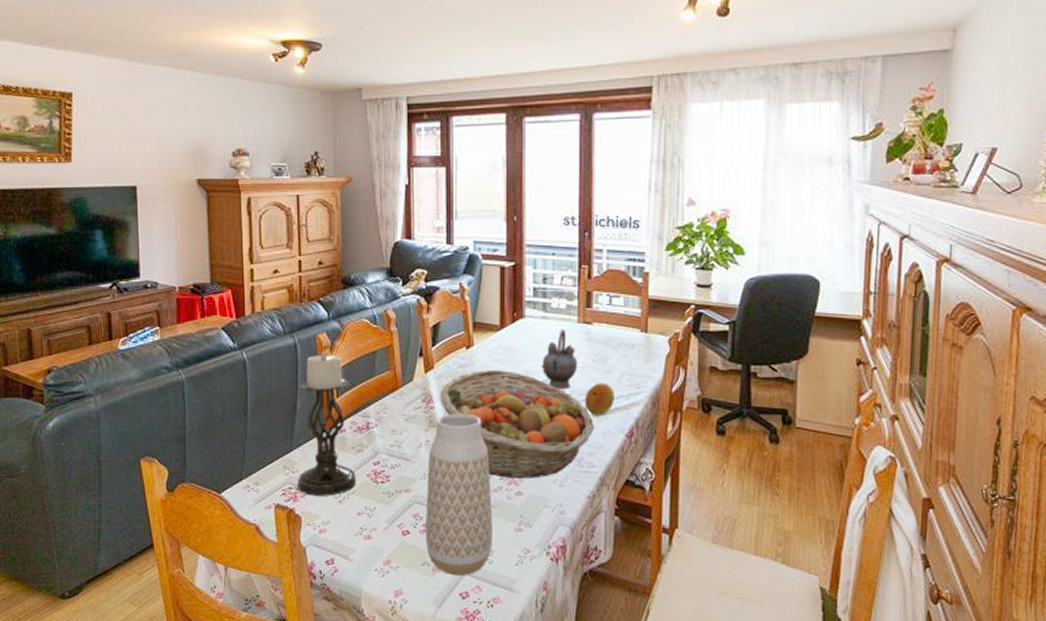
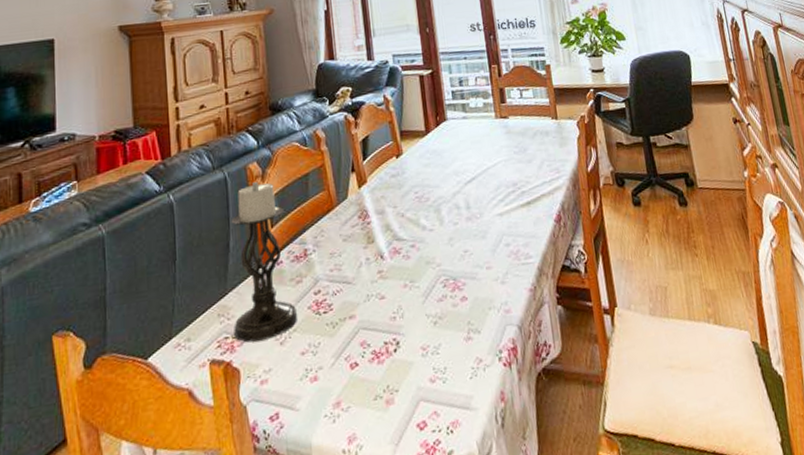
vase: present [426,413,493,575] -> none [370,223,445,405]
fruit basket: present [440,369,594,479] -> none [375,174,525,285]
teapot: present [541,329,578,389] -> none [468,126,502,185]
fruit: present [584,383,615,416] -> none [512,172,539,206]

